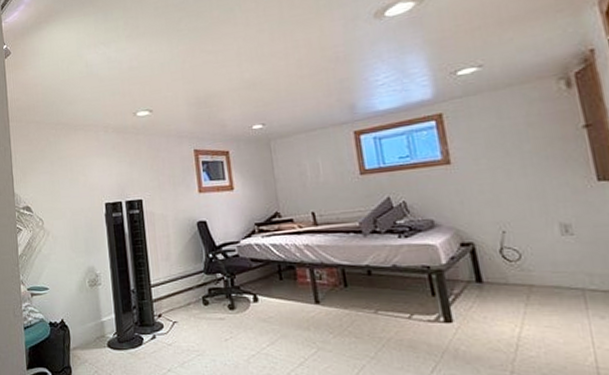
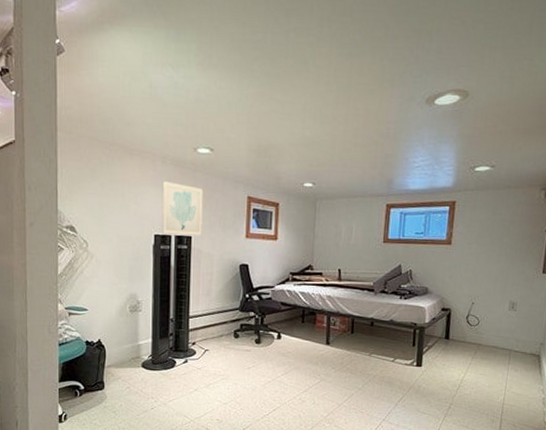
wall art: none [107,149,152,201] -> present [162,181,203,236]

